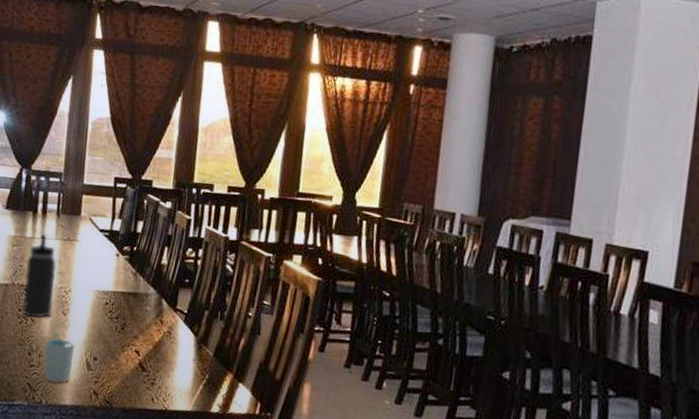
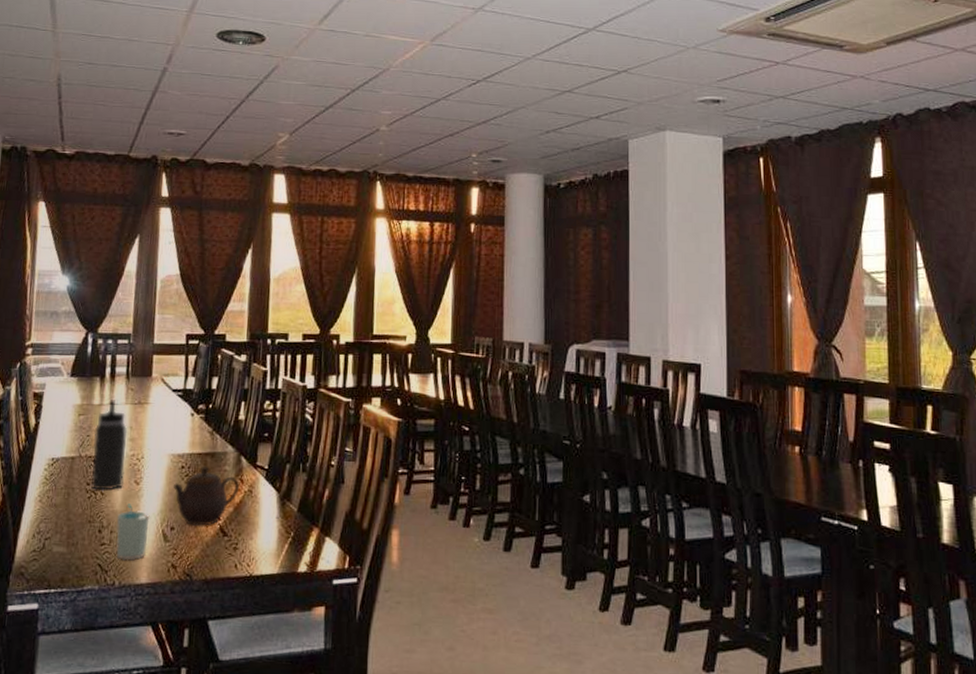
teapot: none [98,304,159,360] -> present [174,466,239,526]

